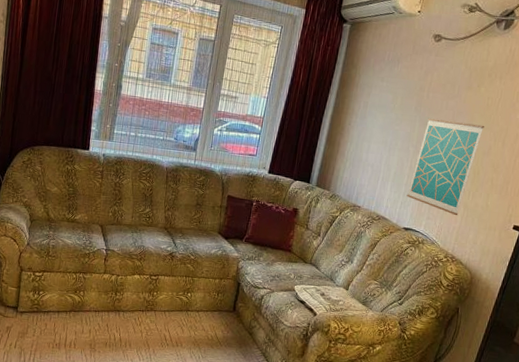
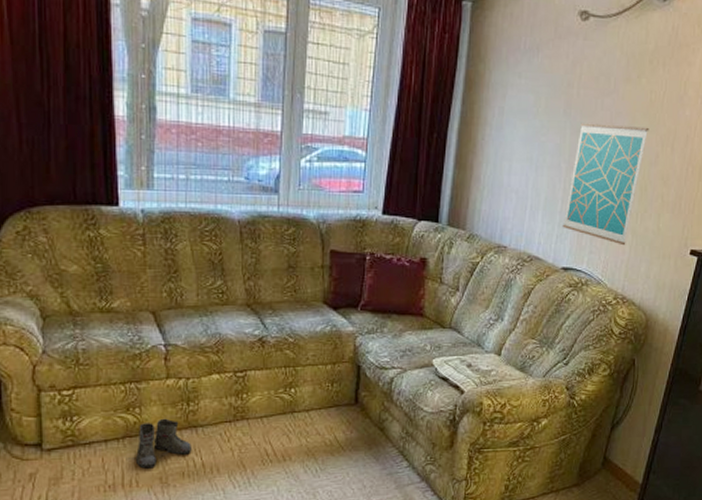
boots: none [70,301,114,337] -> present [127,418,191,469]

